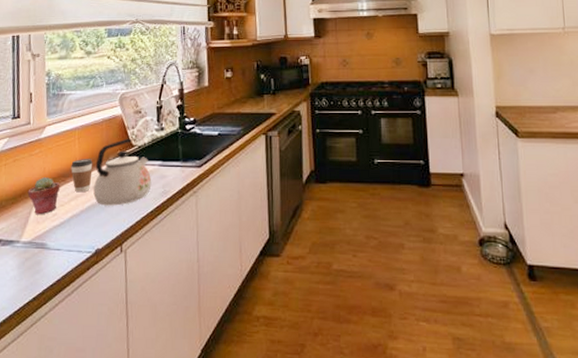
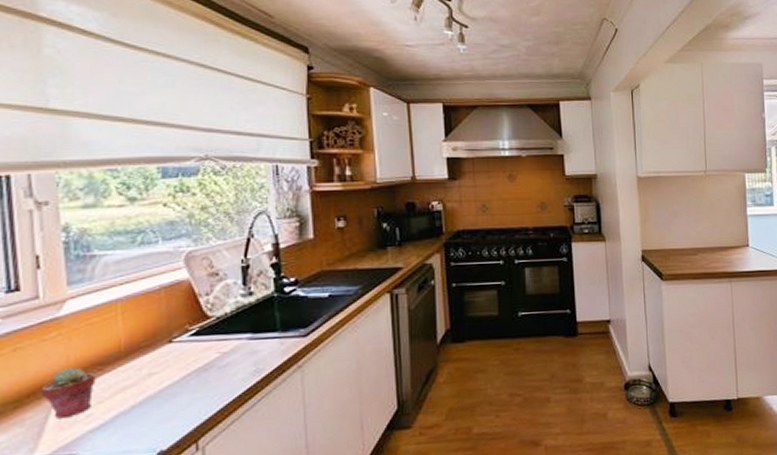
coffee cup: present [71,159,93,193] -> none [112,338,148,384]
kettle: present [93,138,152,206] -> none [150,308,238,396]

